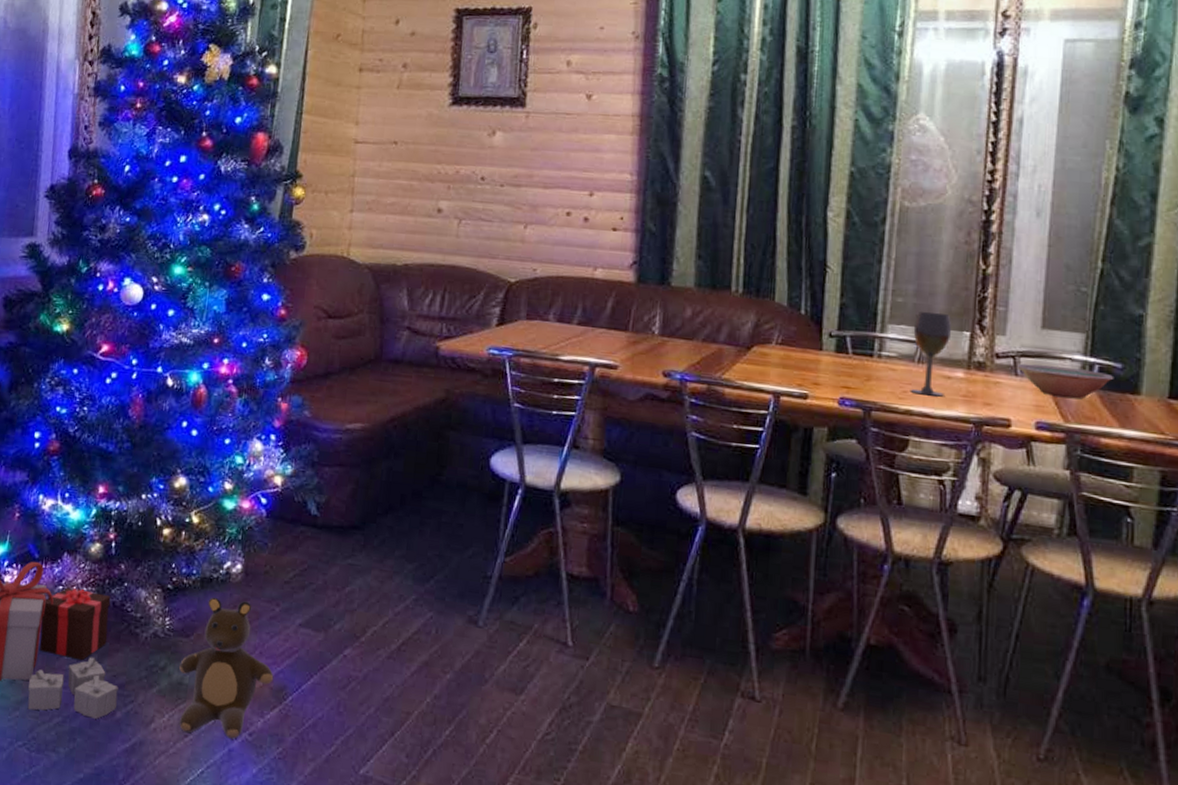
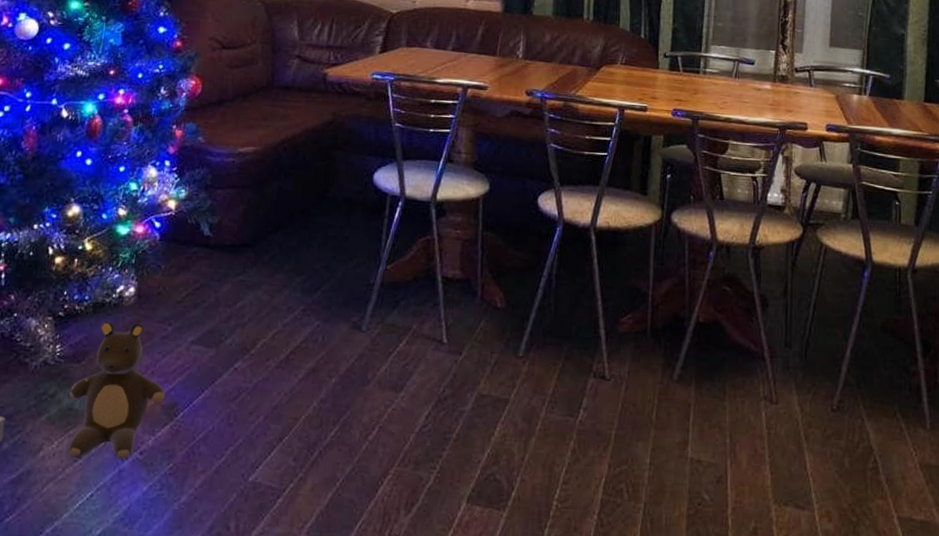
wine glass: present [910,312,952,397] -> none [729,34,761,106]
bowl: present [1017,363,1114,399] -> none [811,76,884,104]

